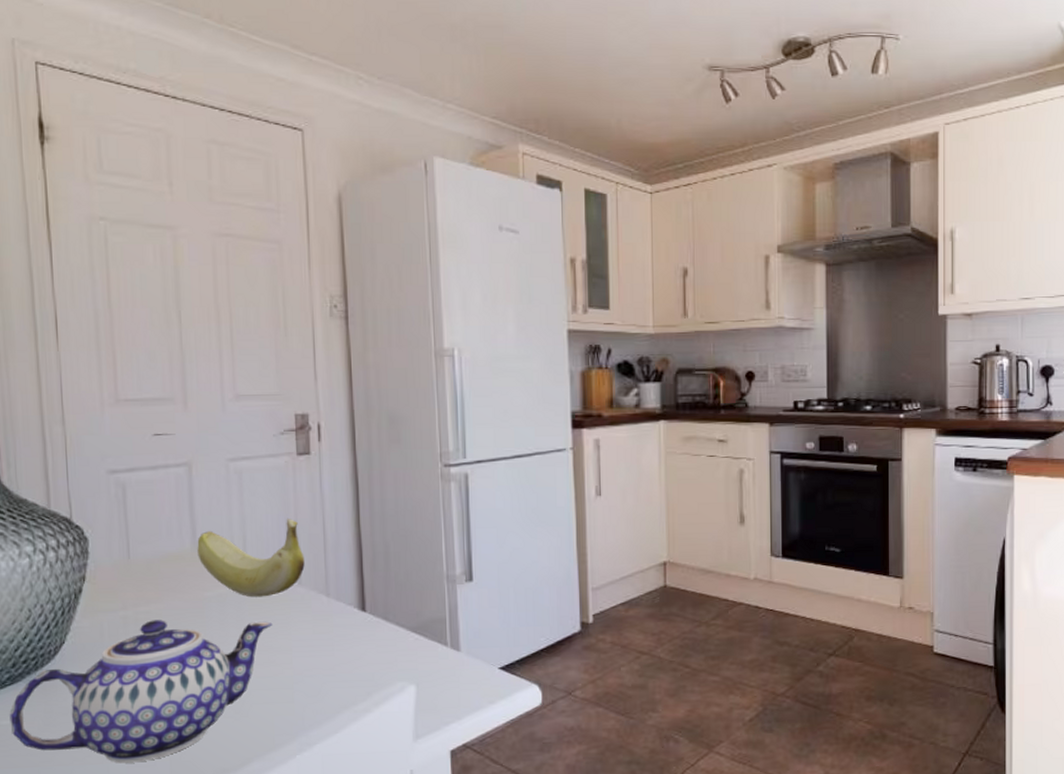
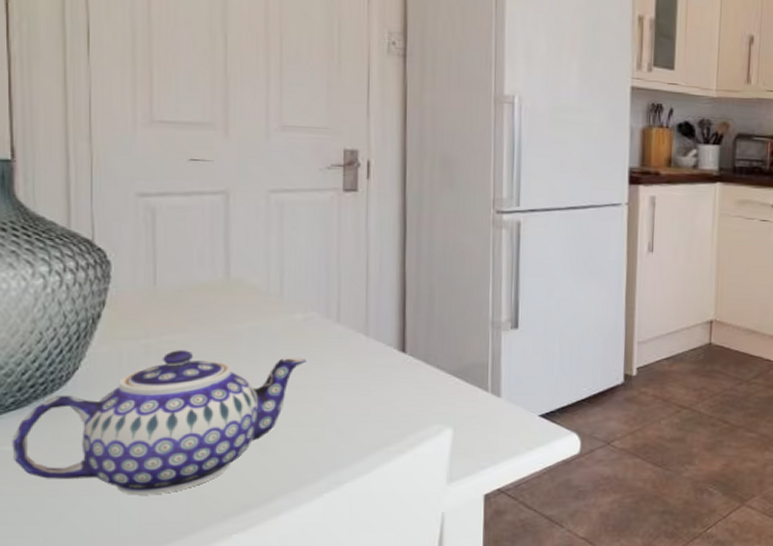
banana: present [197,519,305,597] -> none [230,255,345,333]

